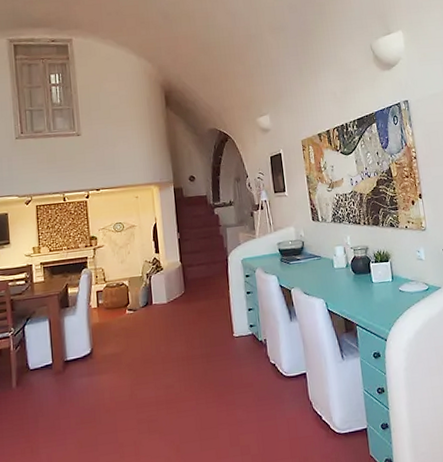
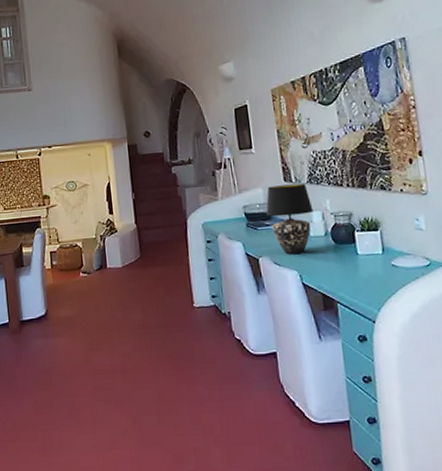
table lamp: none [297,222,337,285] -> present [266,183,314,255]

